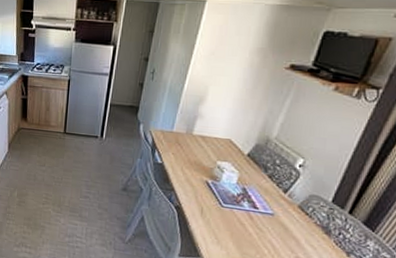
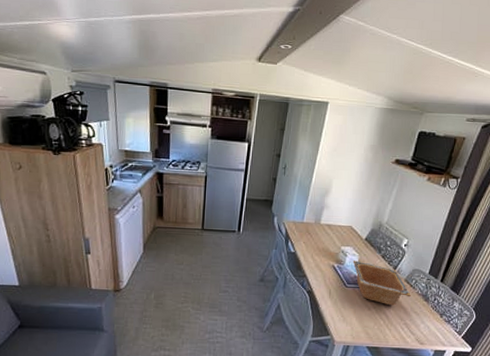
serving bowl: none [231,178,306,235] -> present [353,260,411,306]

